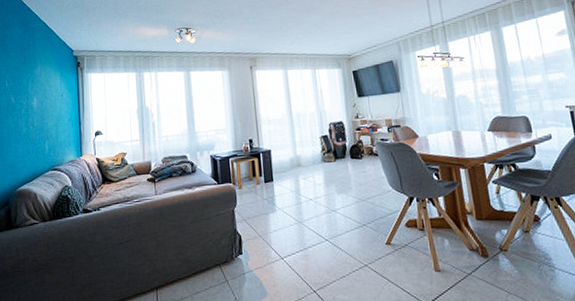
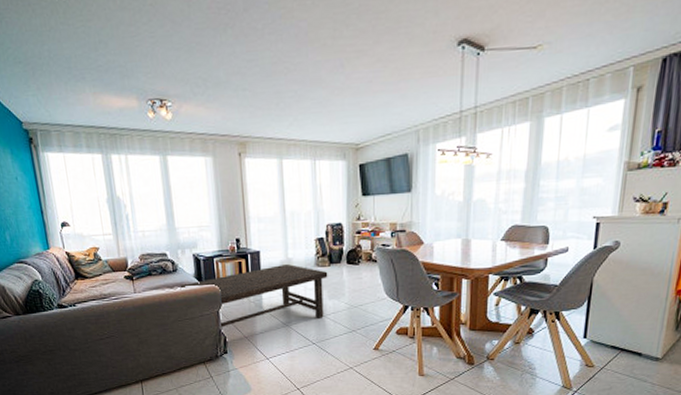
coffee table: none [198,160,335,227] -> present [180,263,328,327]

